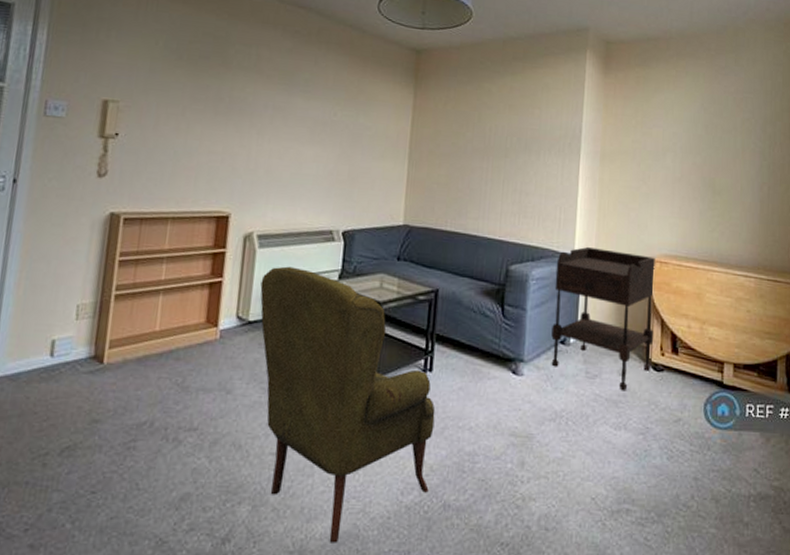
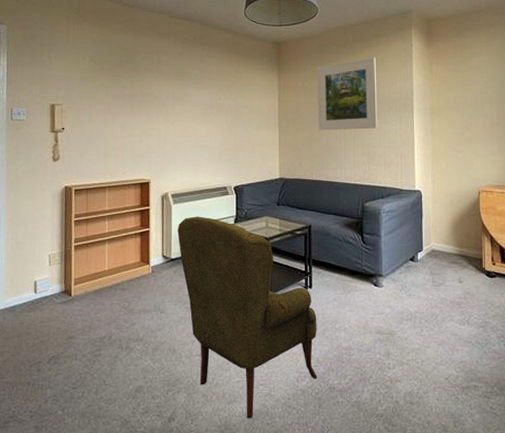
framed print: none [459,80,539,172] -> present [317,57,378,131]
side table: present [551,246,655,391] -> none [401,183,486,295]

